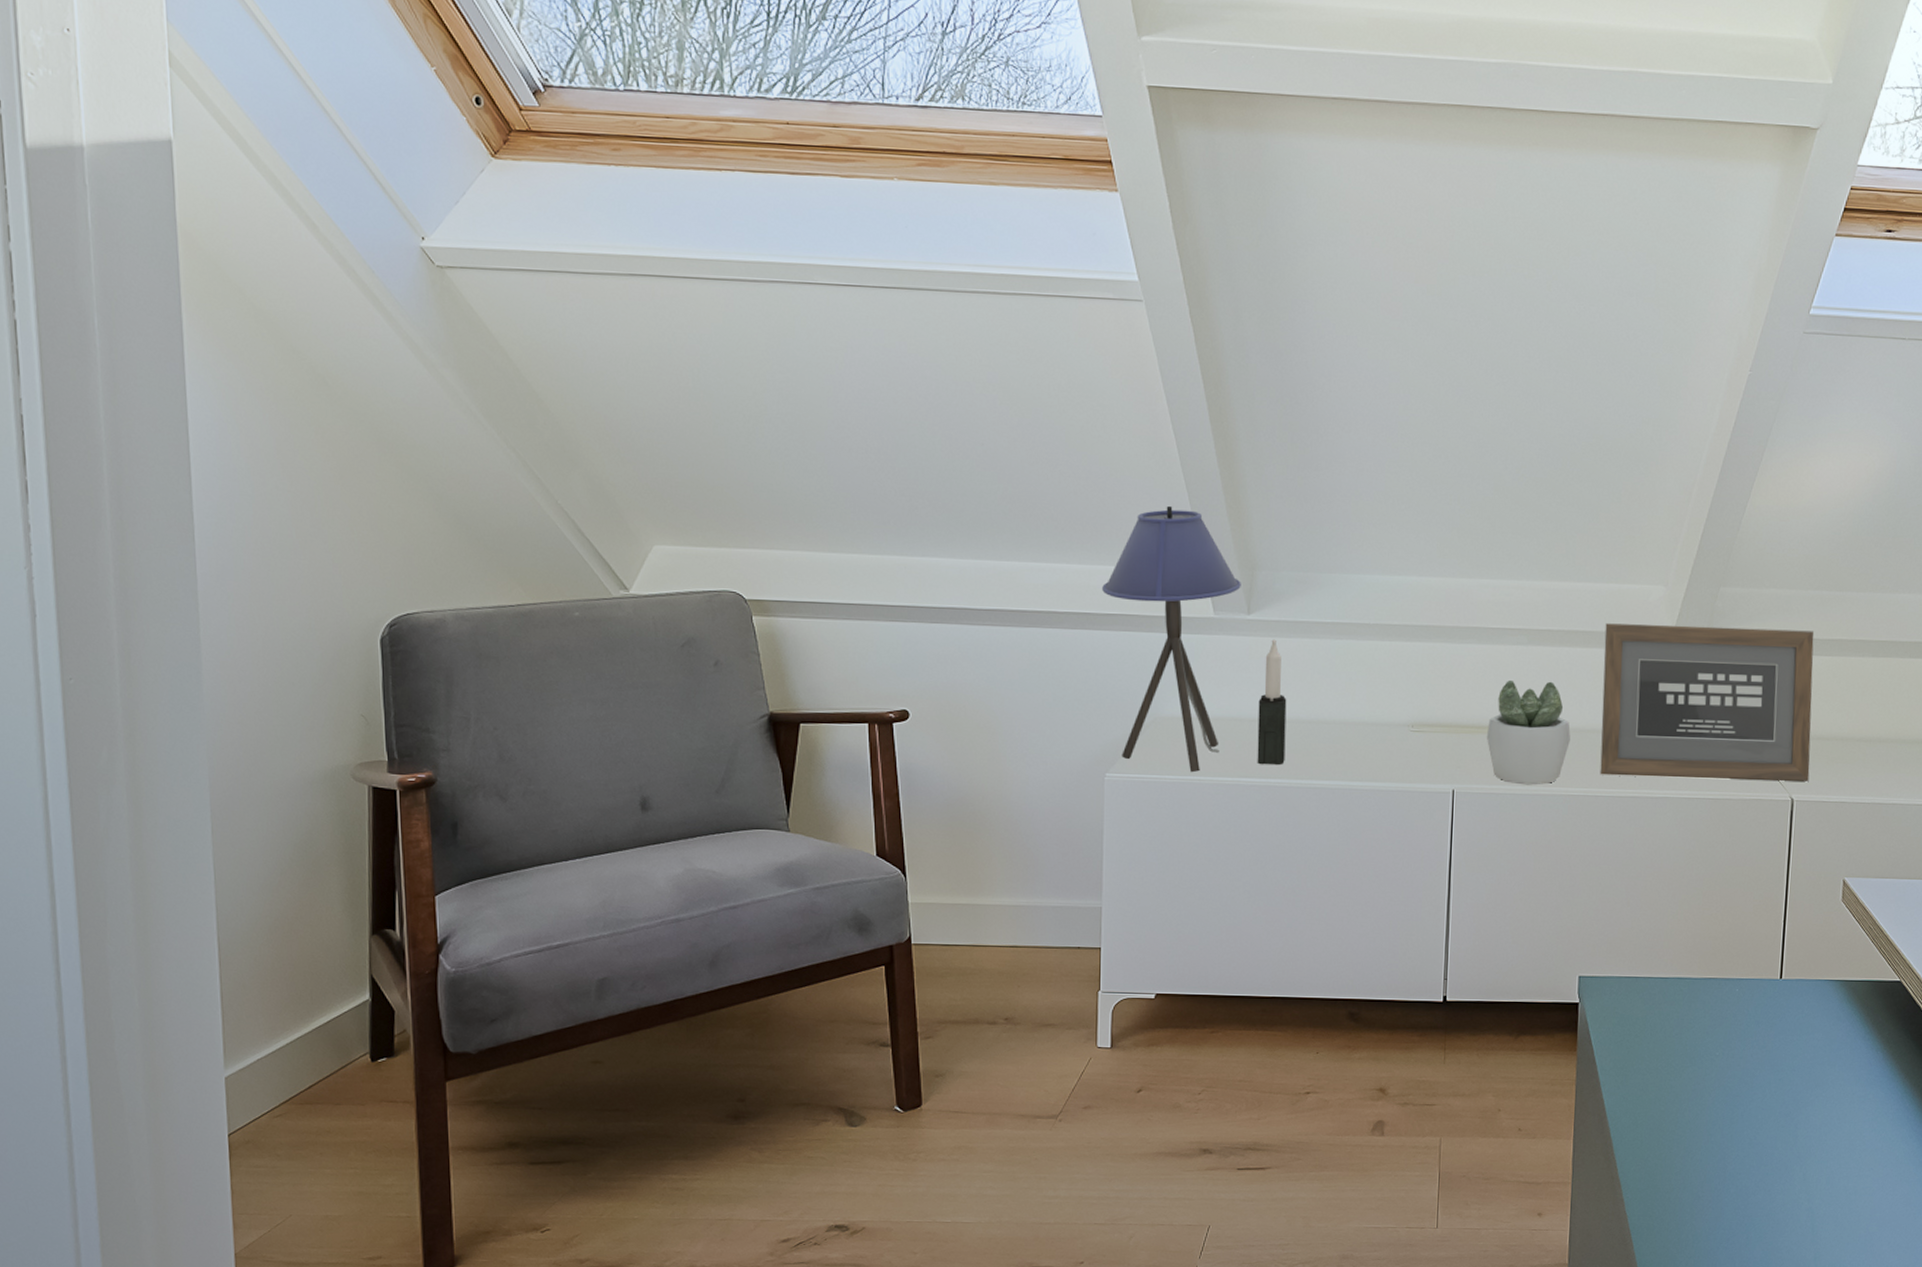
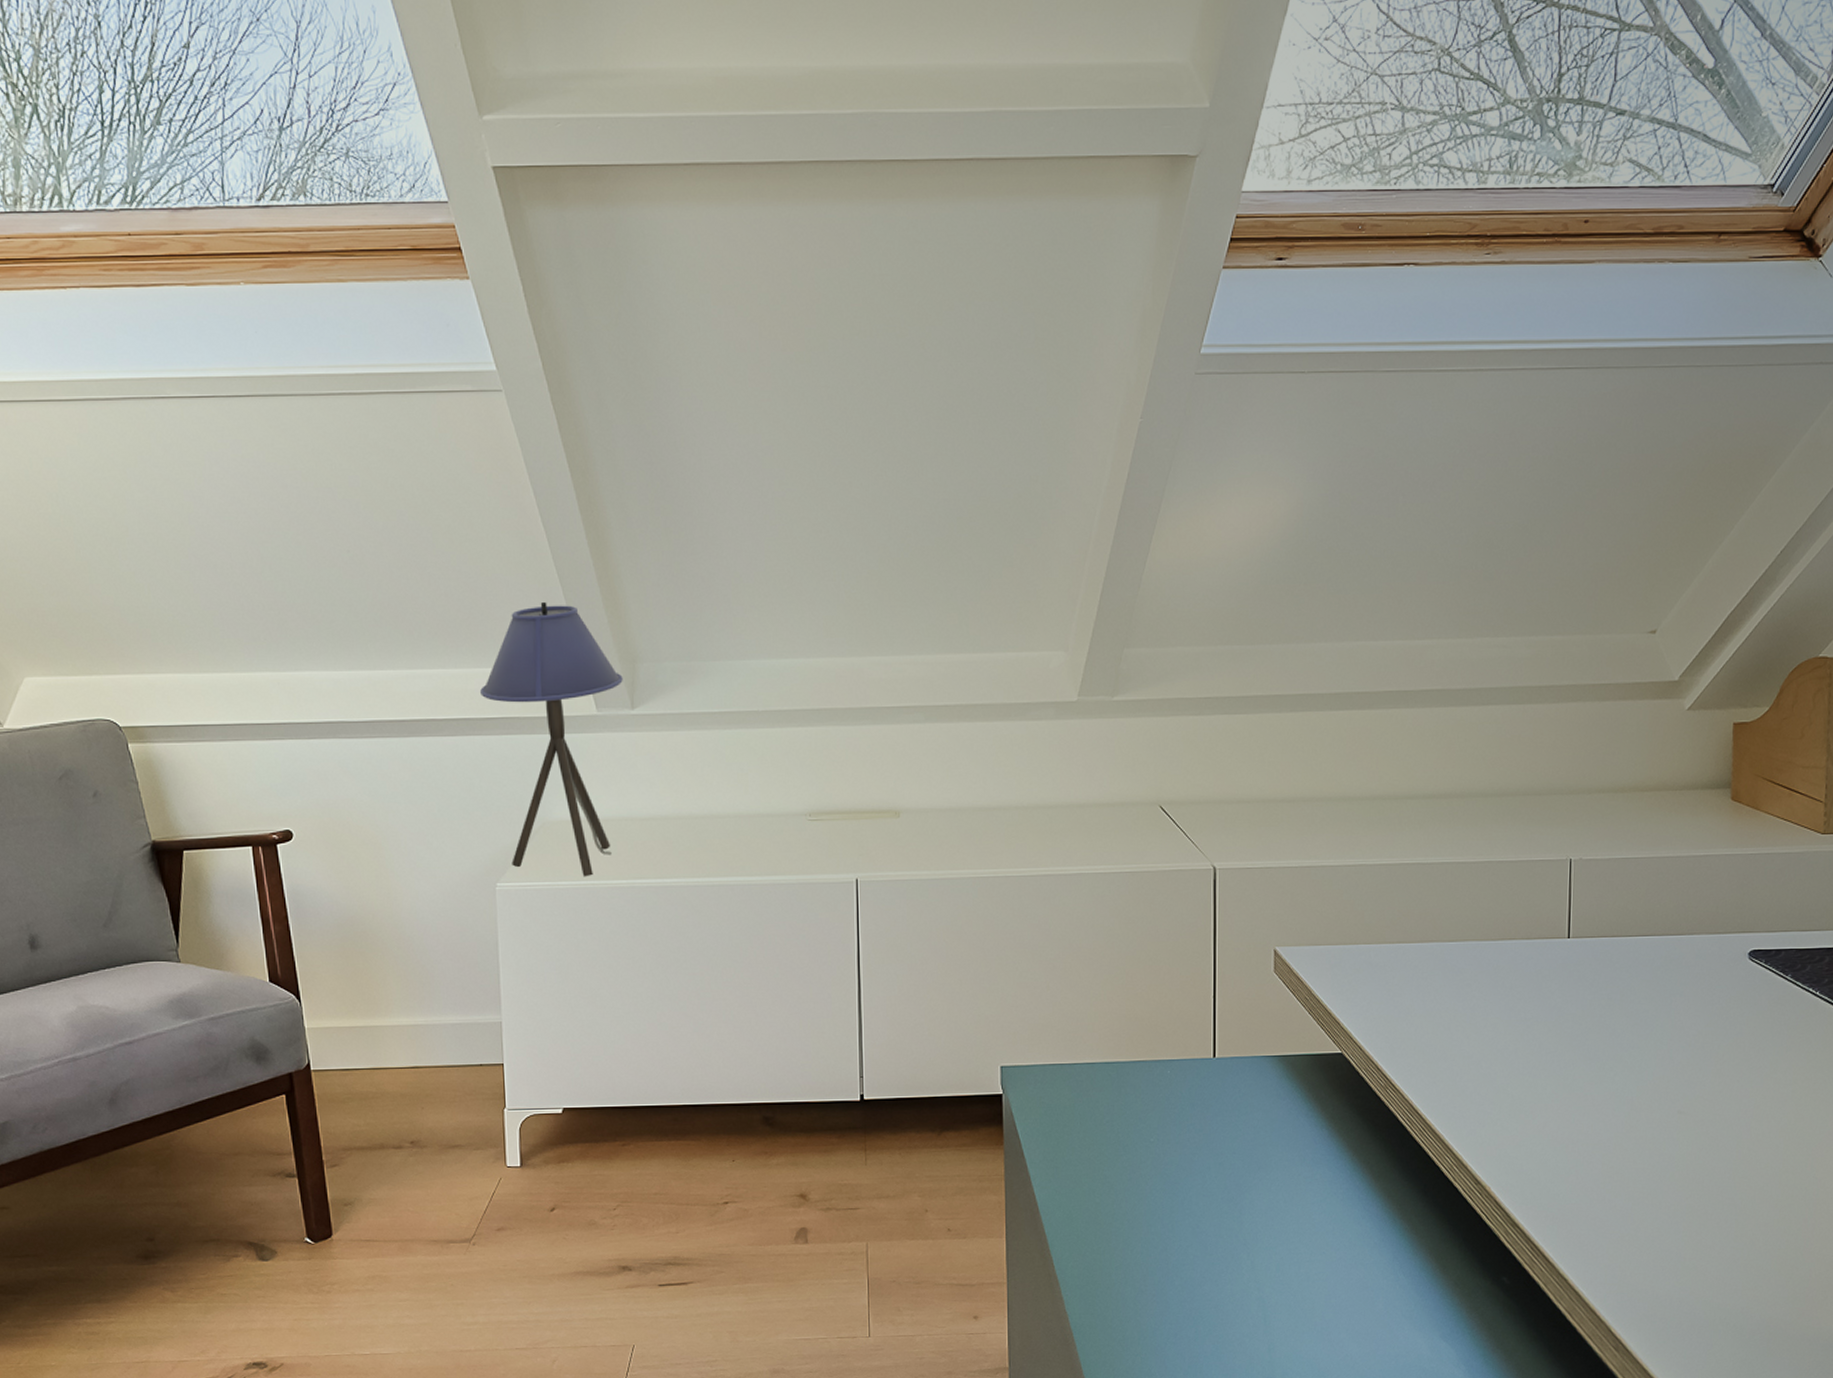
candle: present [1257,639,1287,766] -> none [648,733,680,865]
succulent plant: present [1486,679,1571,785] -> none [887,759,976,870]
picture frame: present [1600,623,1815,781] -> none [1005,689,1231,854]

